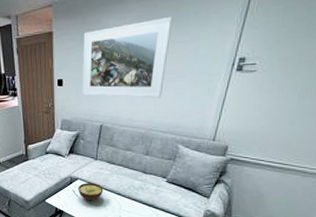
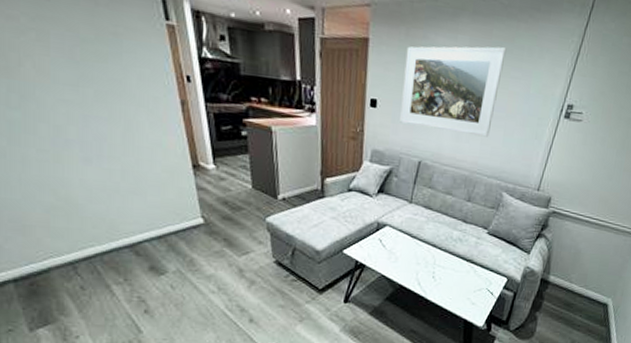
bowl: present [78,183,104,201] -> none [386,230,417,253]

